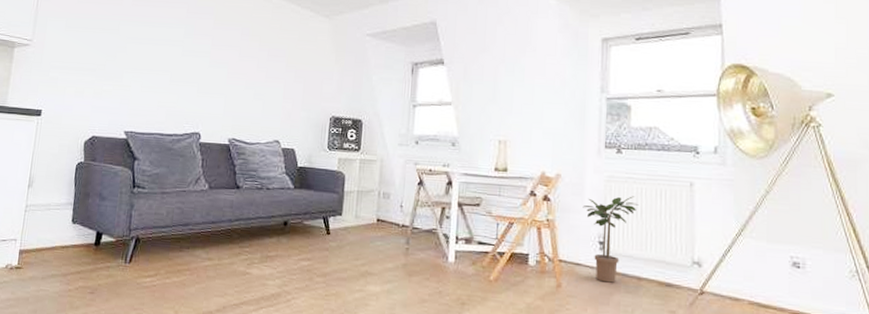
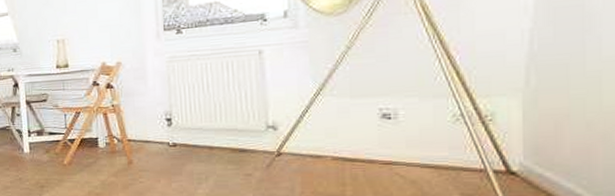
potted plant: present [582,196,639,283] -> none [146,72,205,155]

